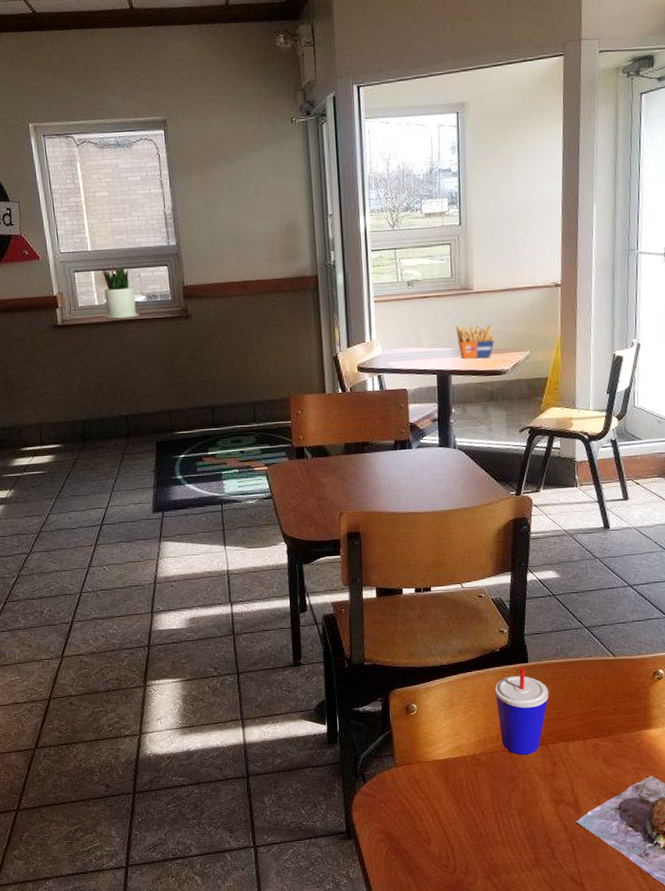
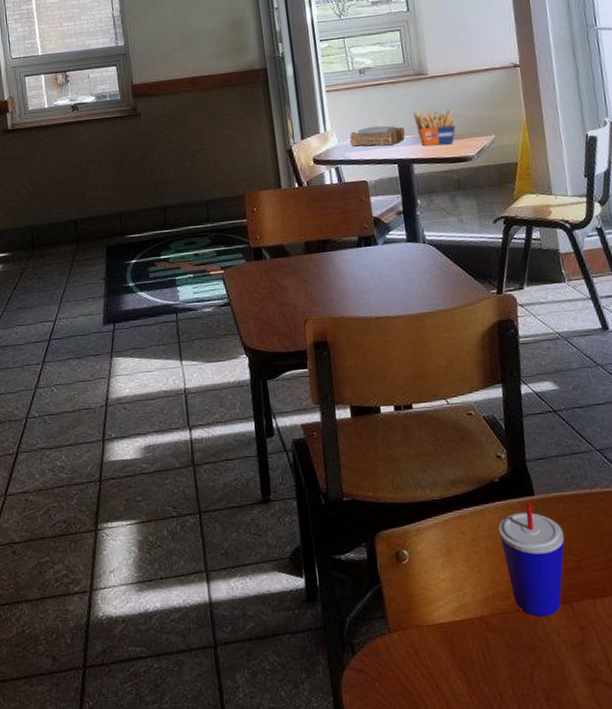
planter: present [101,266,140,321] -> none [51,68,90,123]
napkin holder: none [394,337,446,357] -> present [349,125,405,147]

